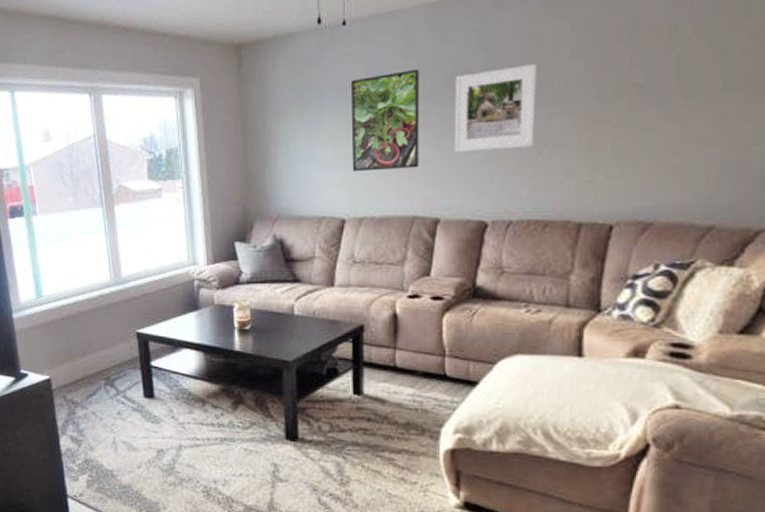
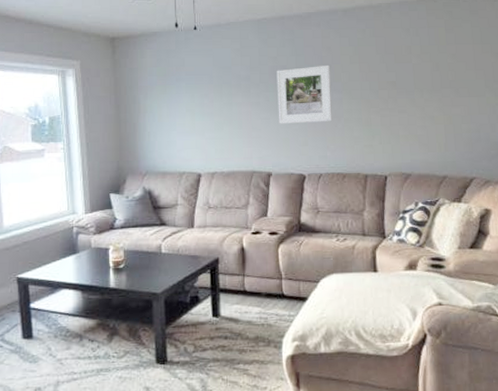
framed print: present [350,68,420,172] -> none [201,64,254,137]

